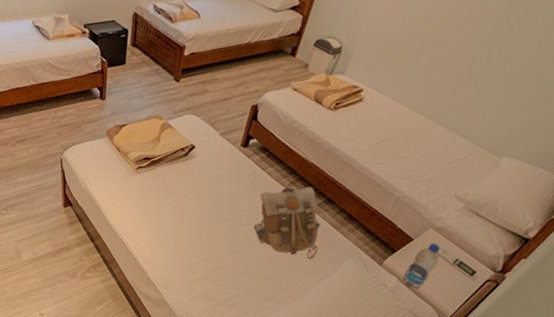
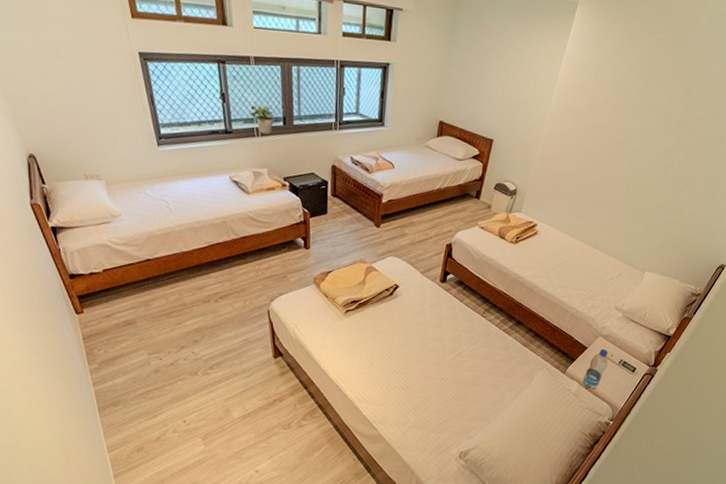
backpack: present [253,186,321,259] -> none [457,312,514,377]

